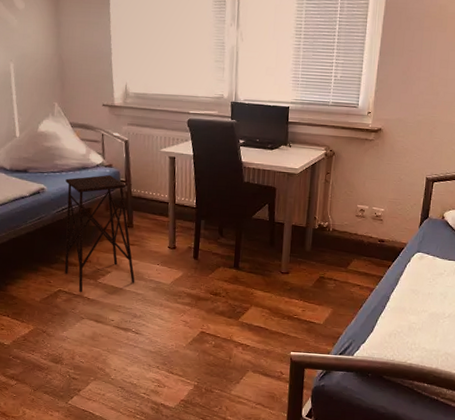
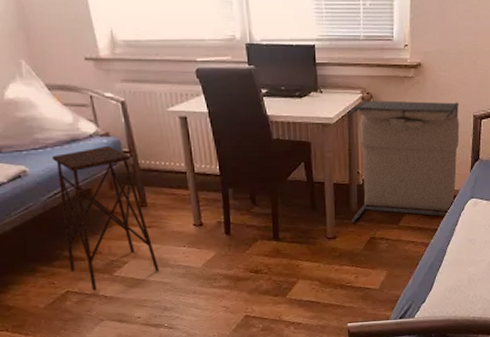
laundry hamper: none [304,156,414,266] -> present [347,99,460,223]

